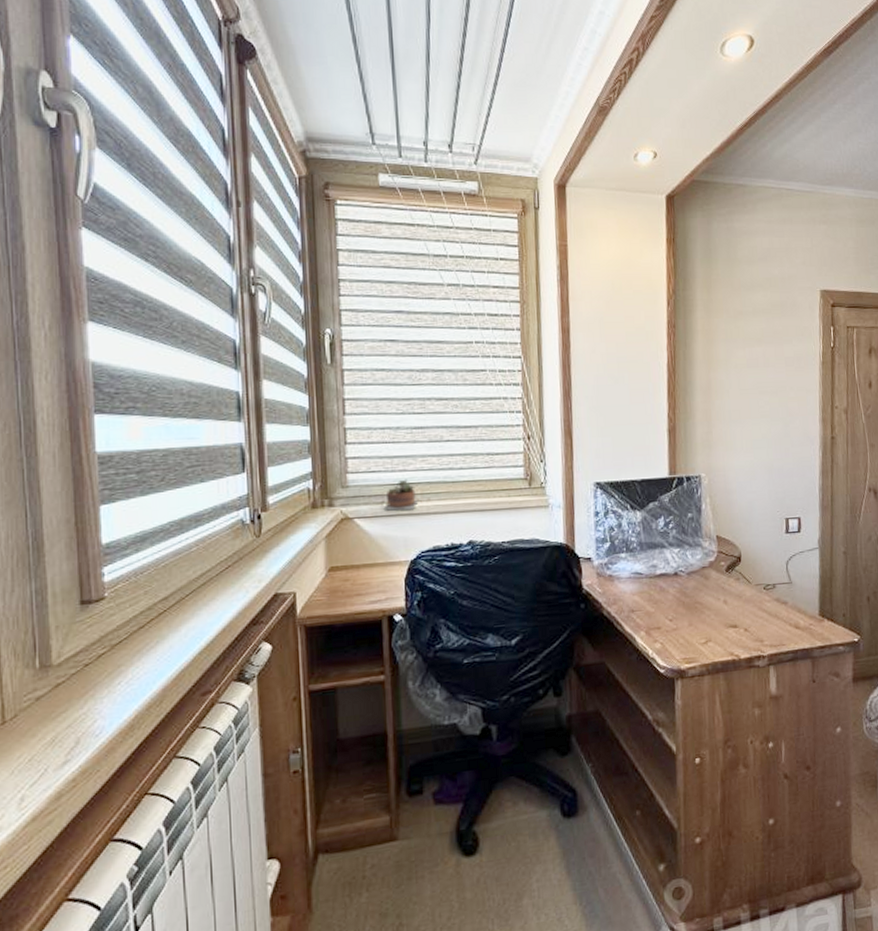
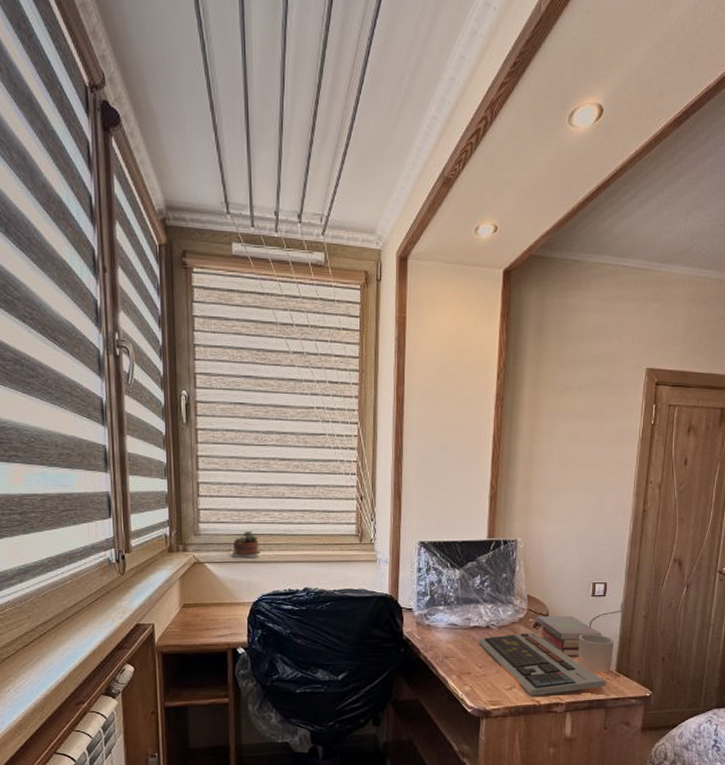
computer keyboard: none [666,576,811,650] -> present [478,632,607,697]
books: none [727,556,800,602] -> present [535,615,602,657]
mug: none [775,574,815,620] -> present [578,633,614,674]

